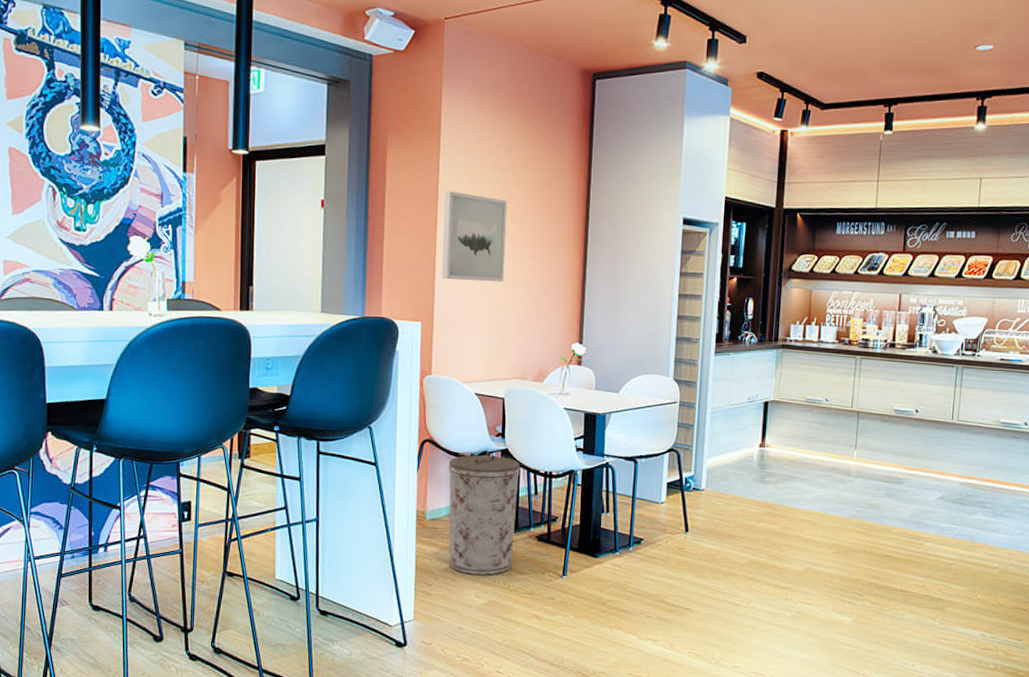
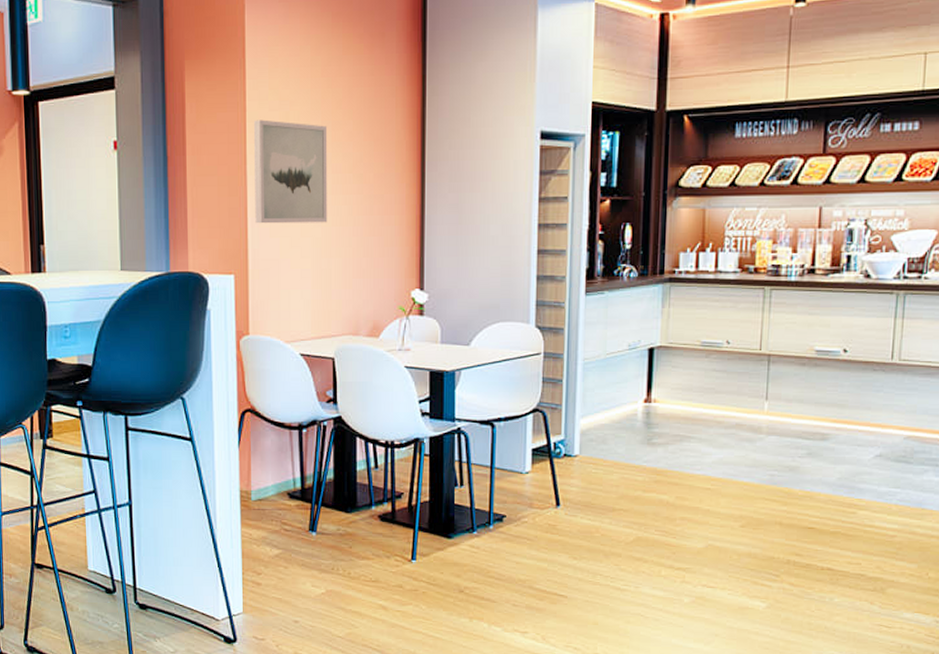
trash can: present [448,455,521,575] -> none [273,424,357,561]

